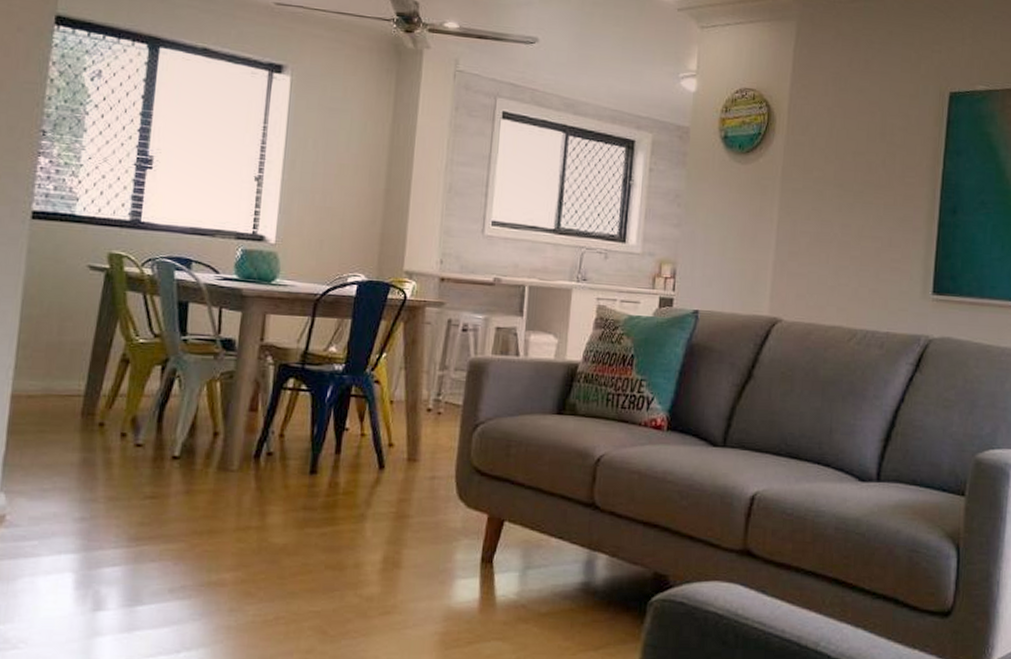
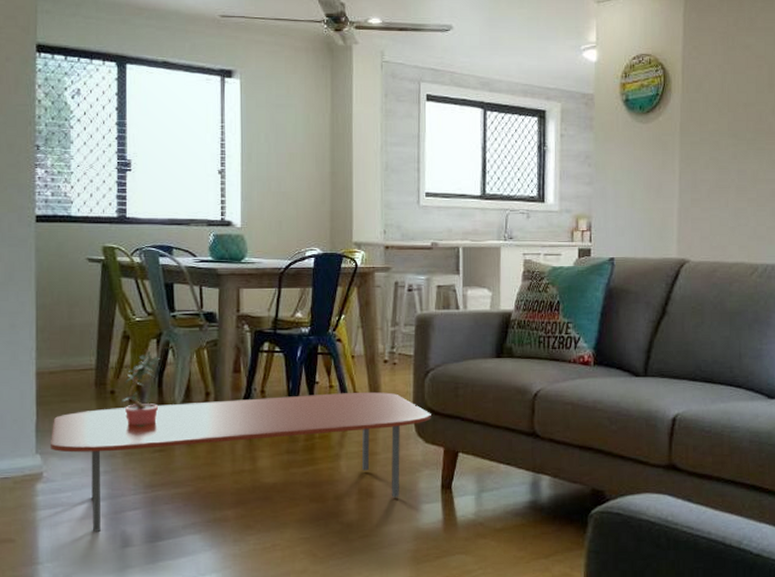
coffee table: none [17,443,477,590] -> present [49,392,431,532]
potted plant: none [111,379,164,469] -> present [121,351,161,428]

